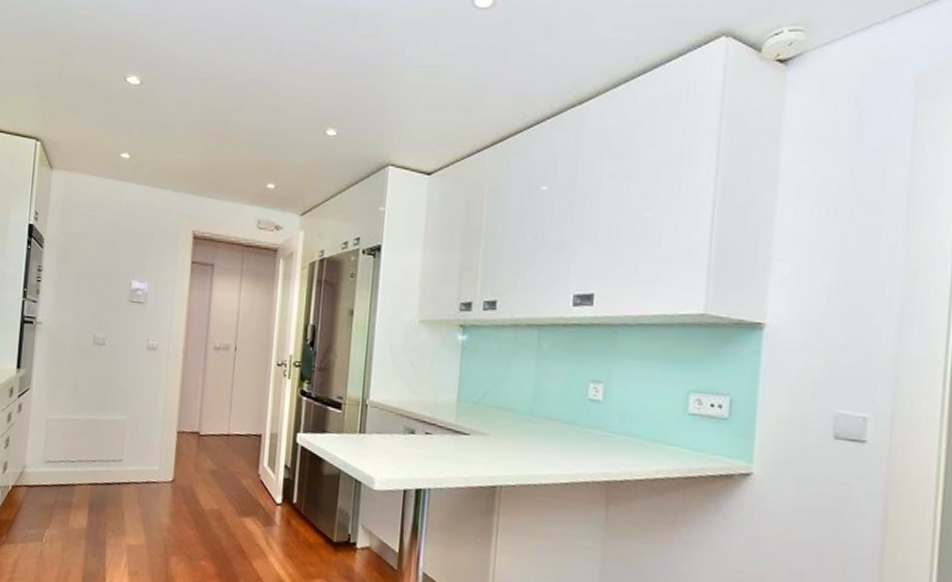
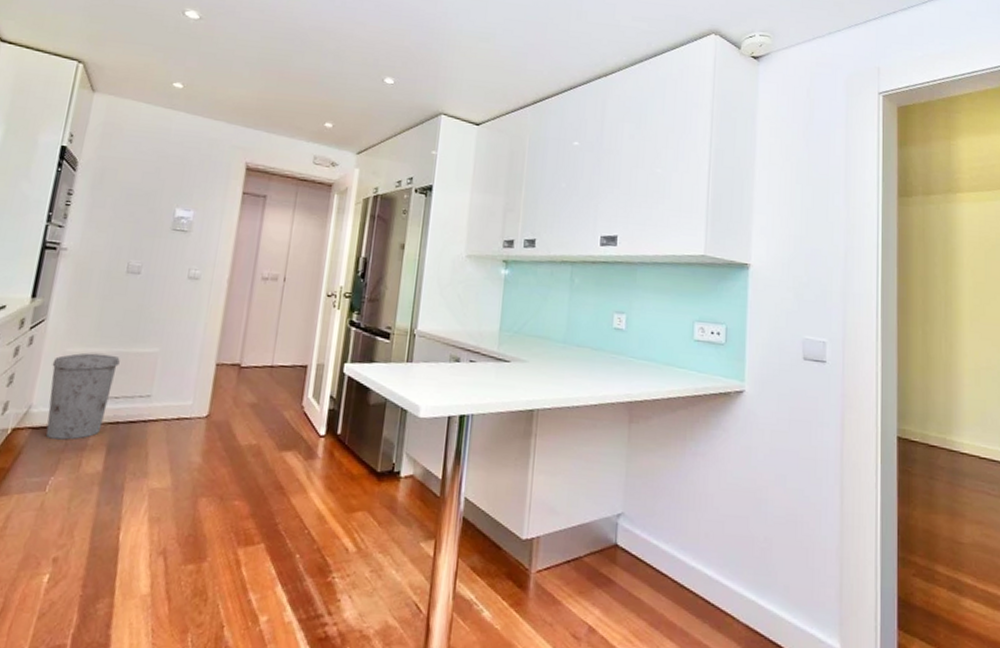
trash can: none [38,419,94,498] -> present [46,352,120,440]

